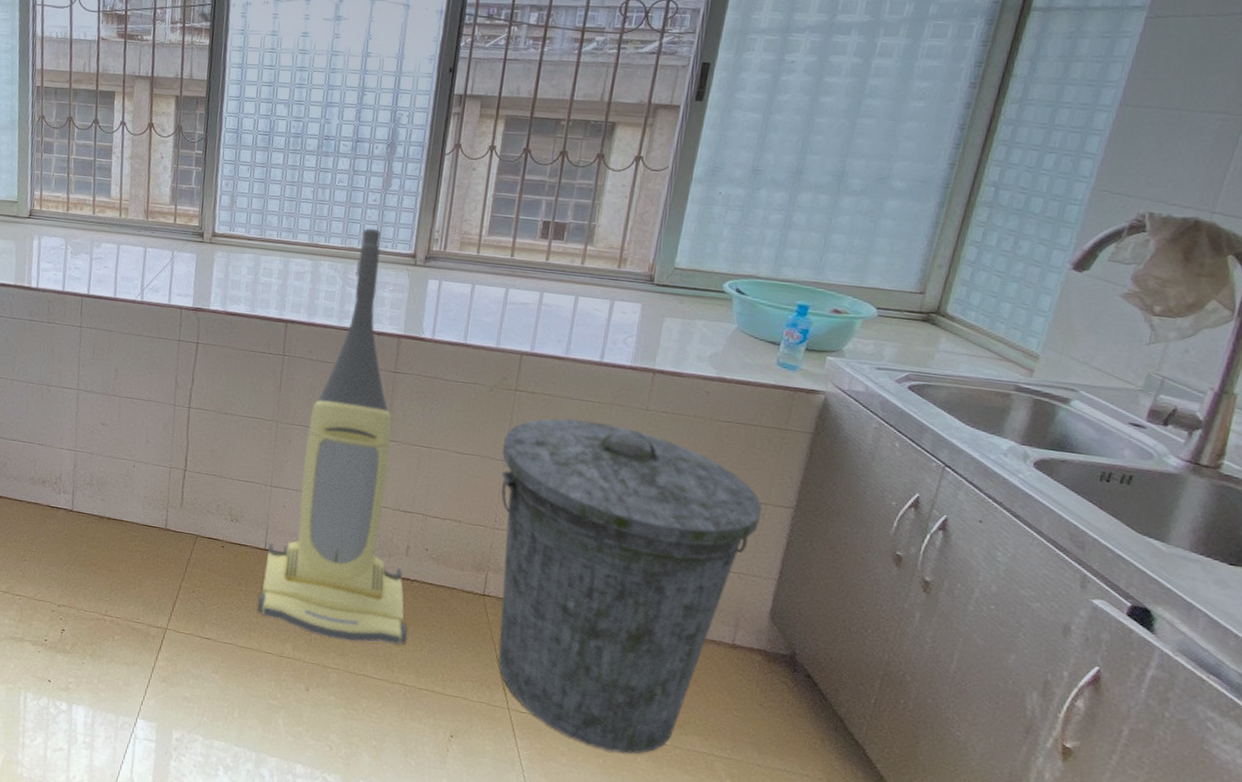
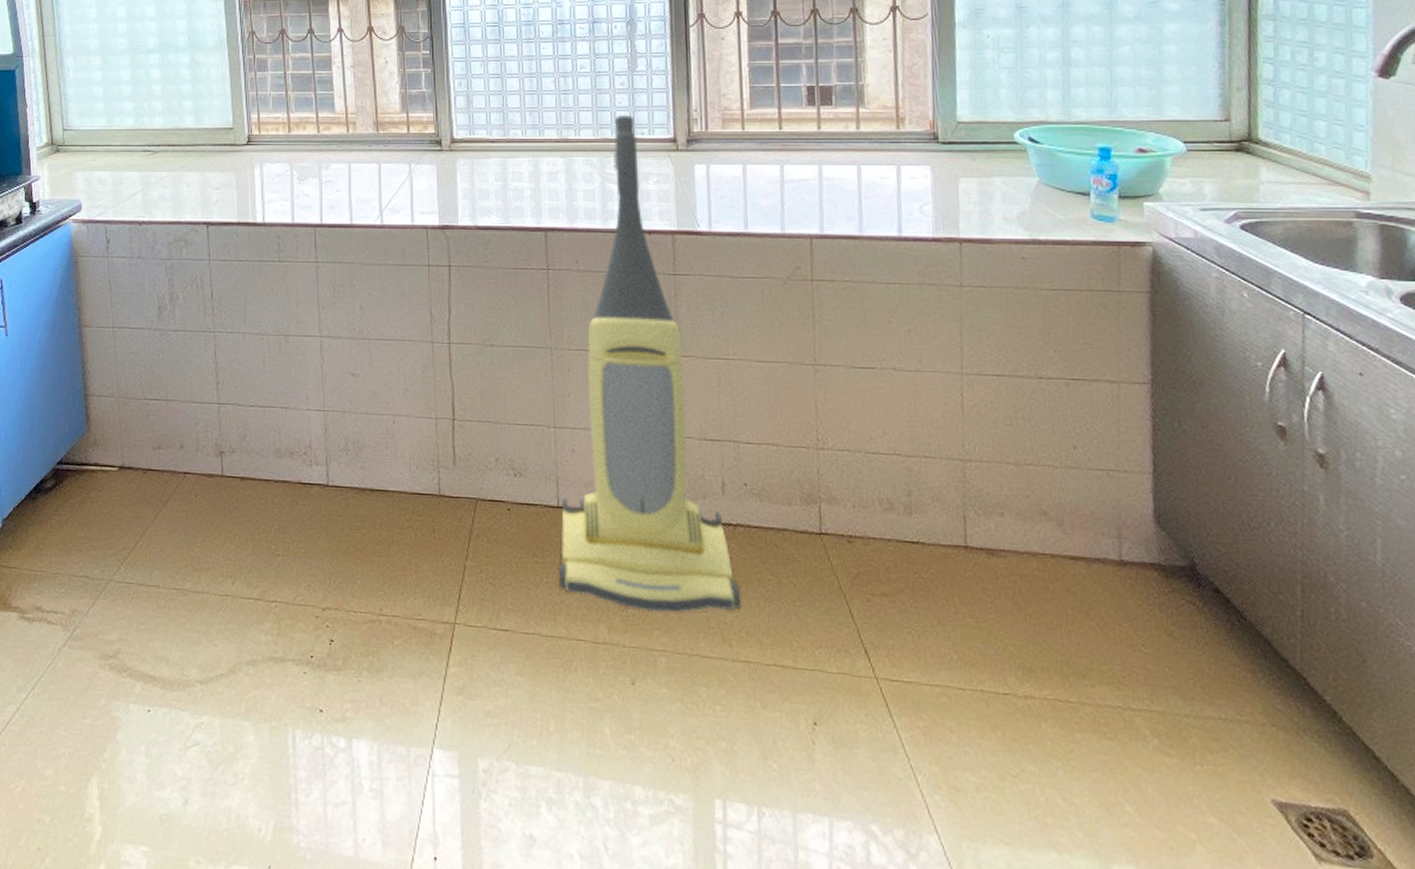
trash can: present [497,417,763,754] -> none [810,307,1116,721]

